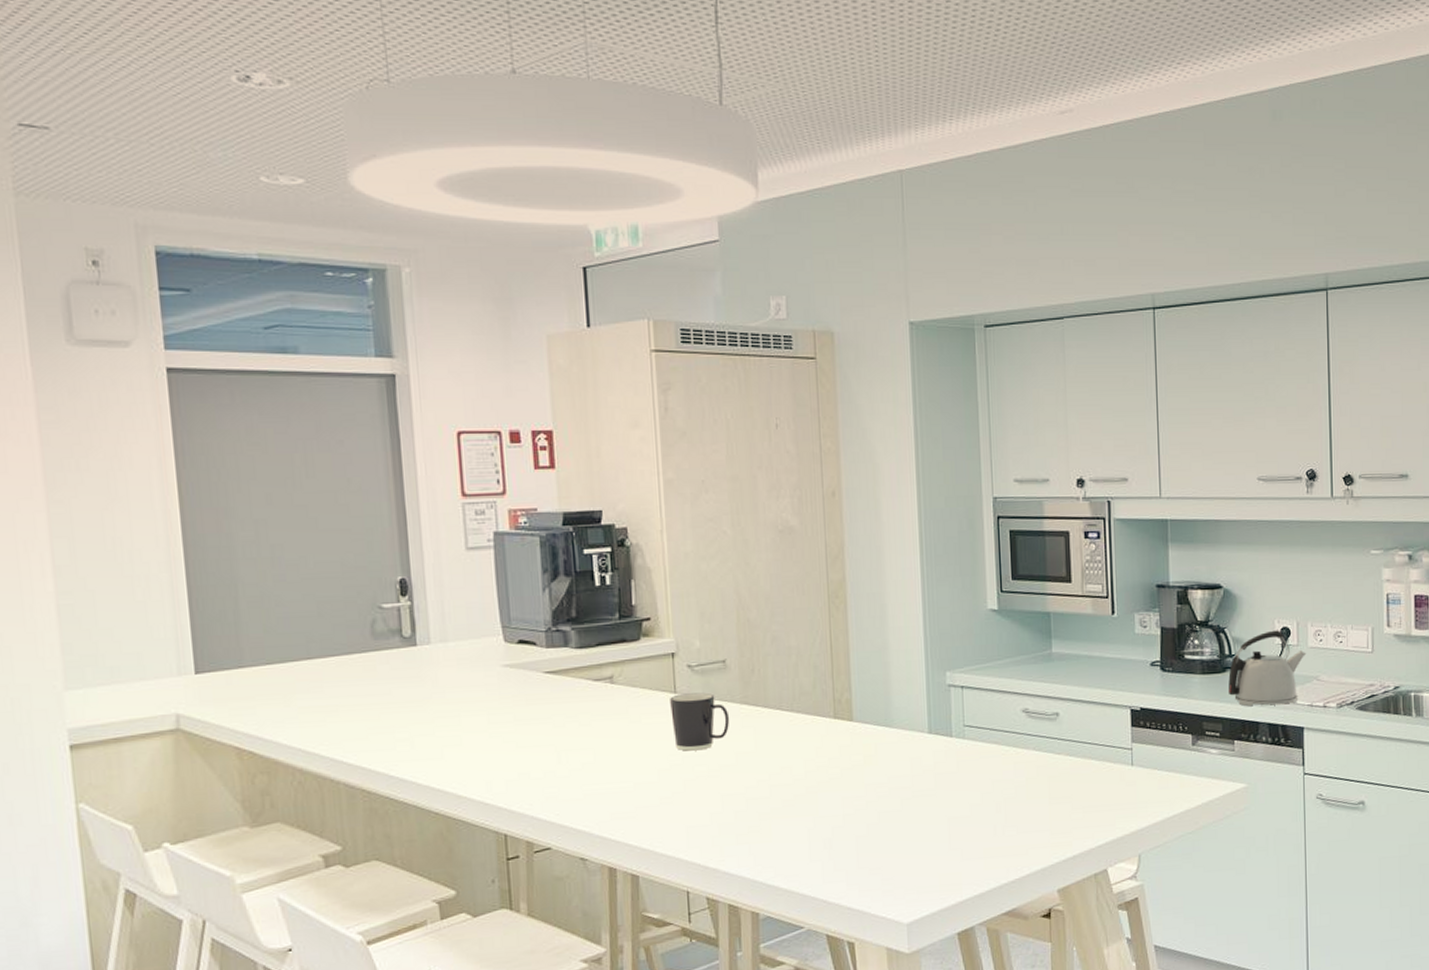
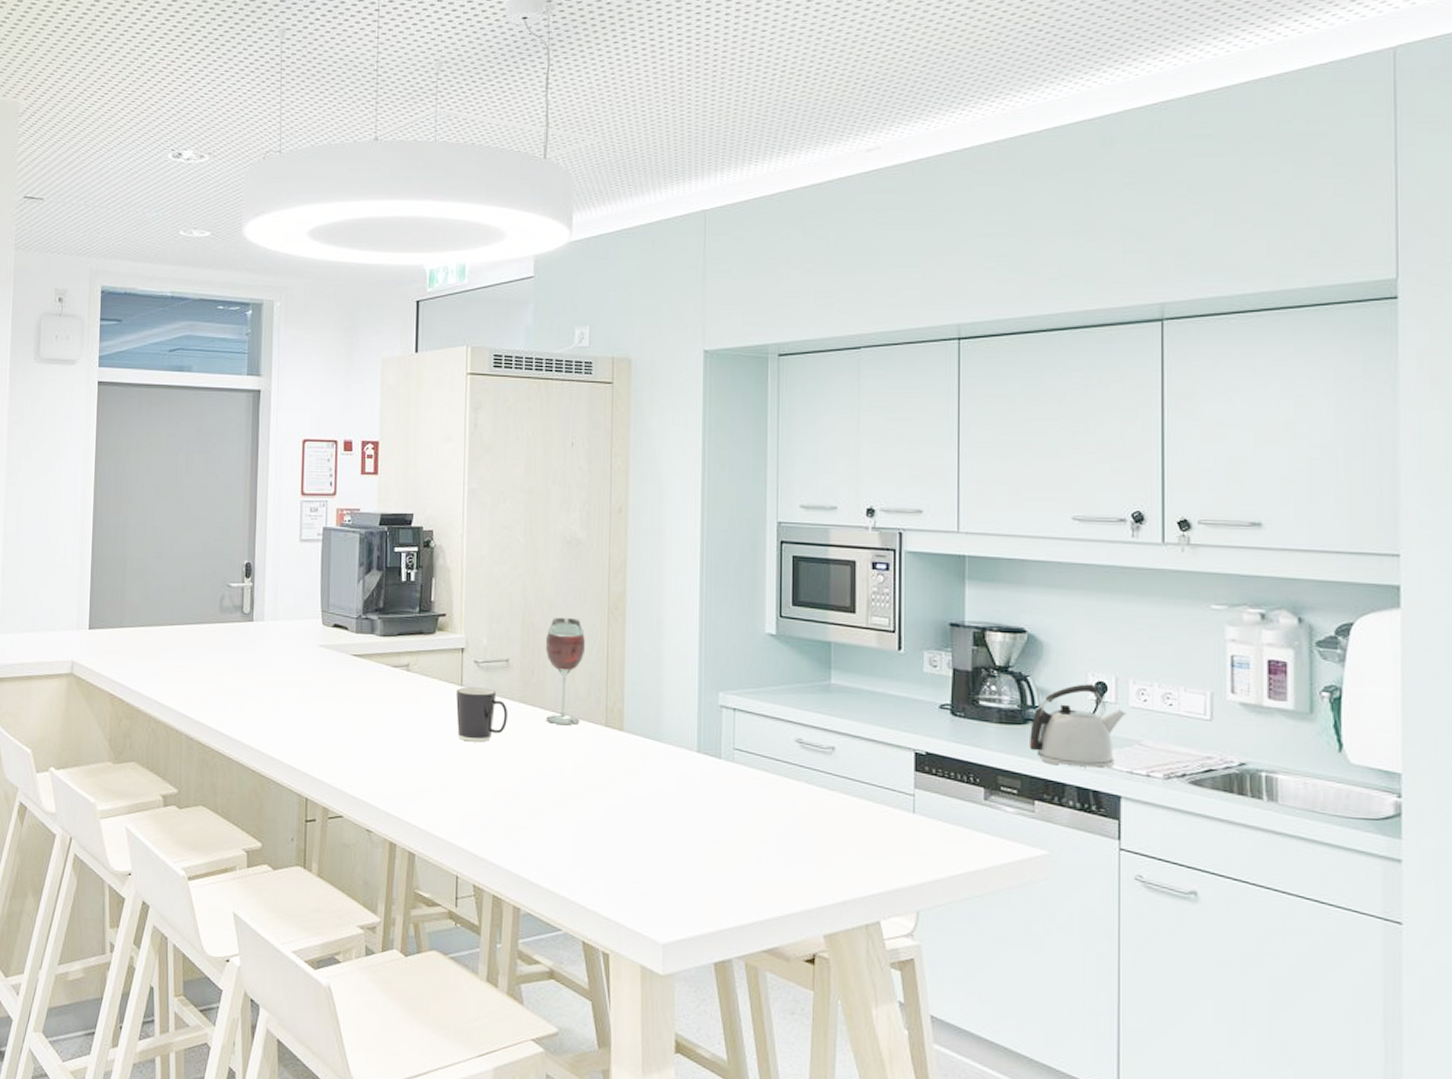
wineglass: none [764,611,808,722] -> present [545,618,586,725]

